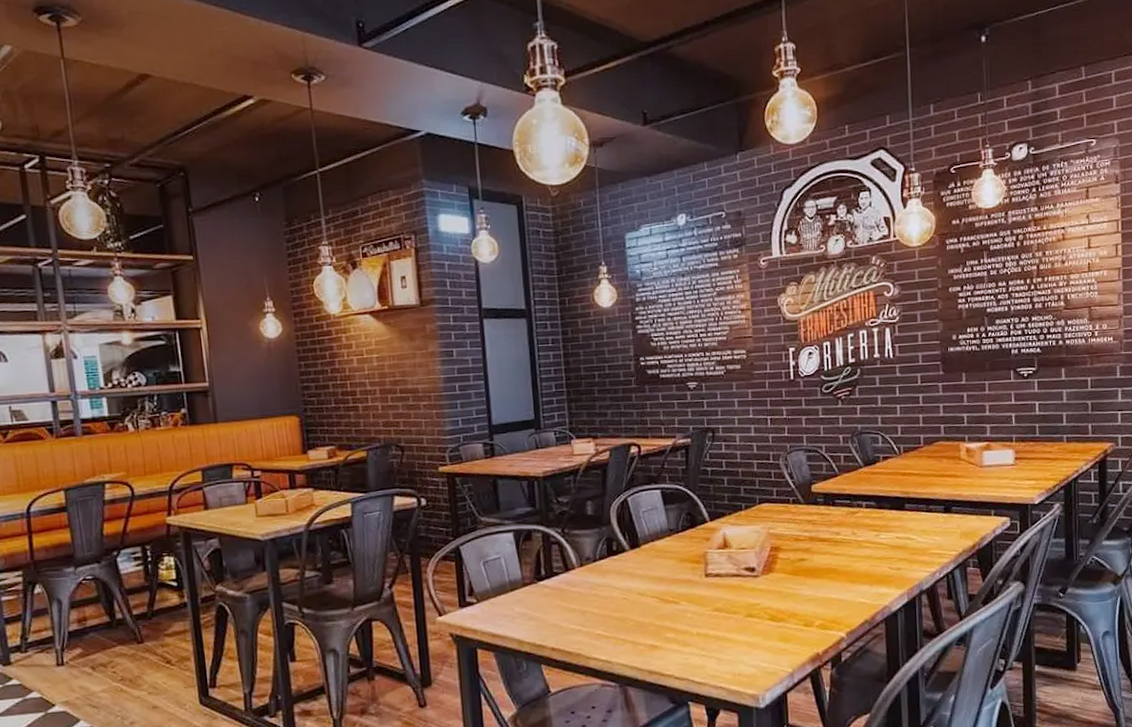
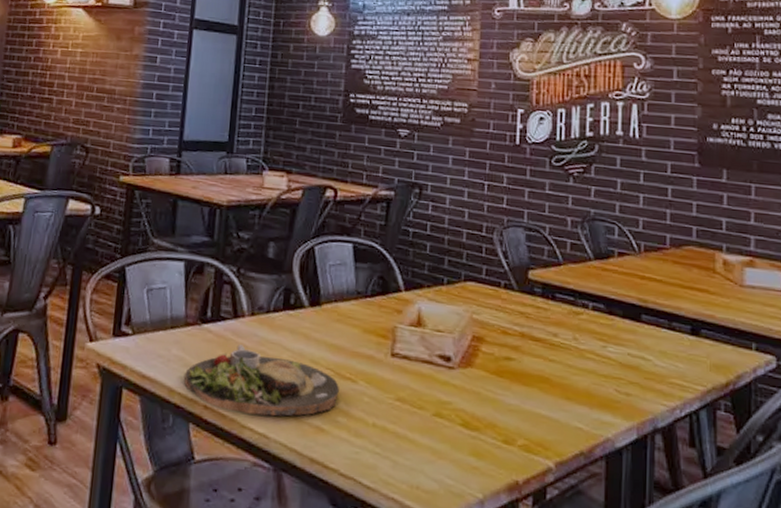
dinner plate: none [530,592,665,648] -> present [184,344,339,417]

